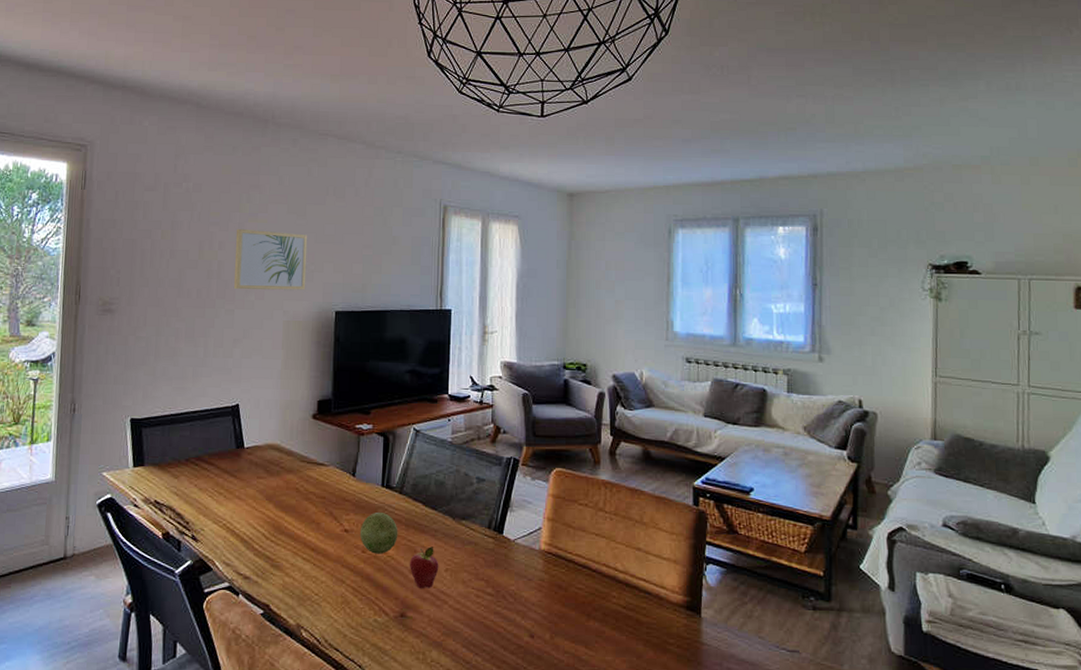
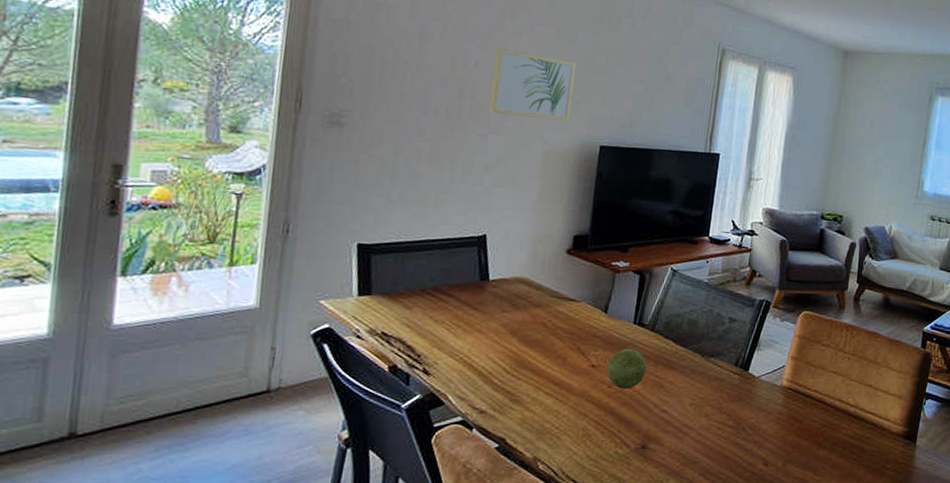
fruit: present [409,547,439,589] -> none [654,382,685,423]

